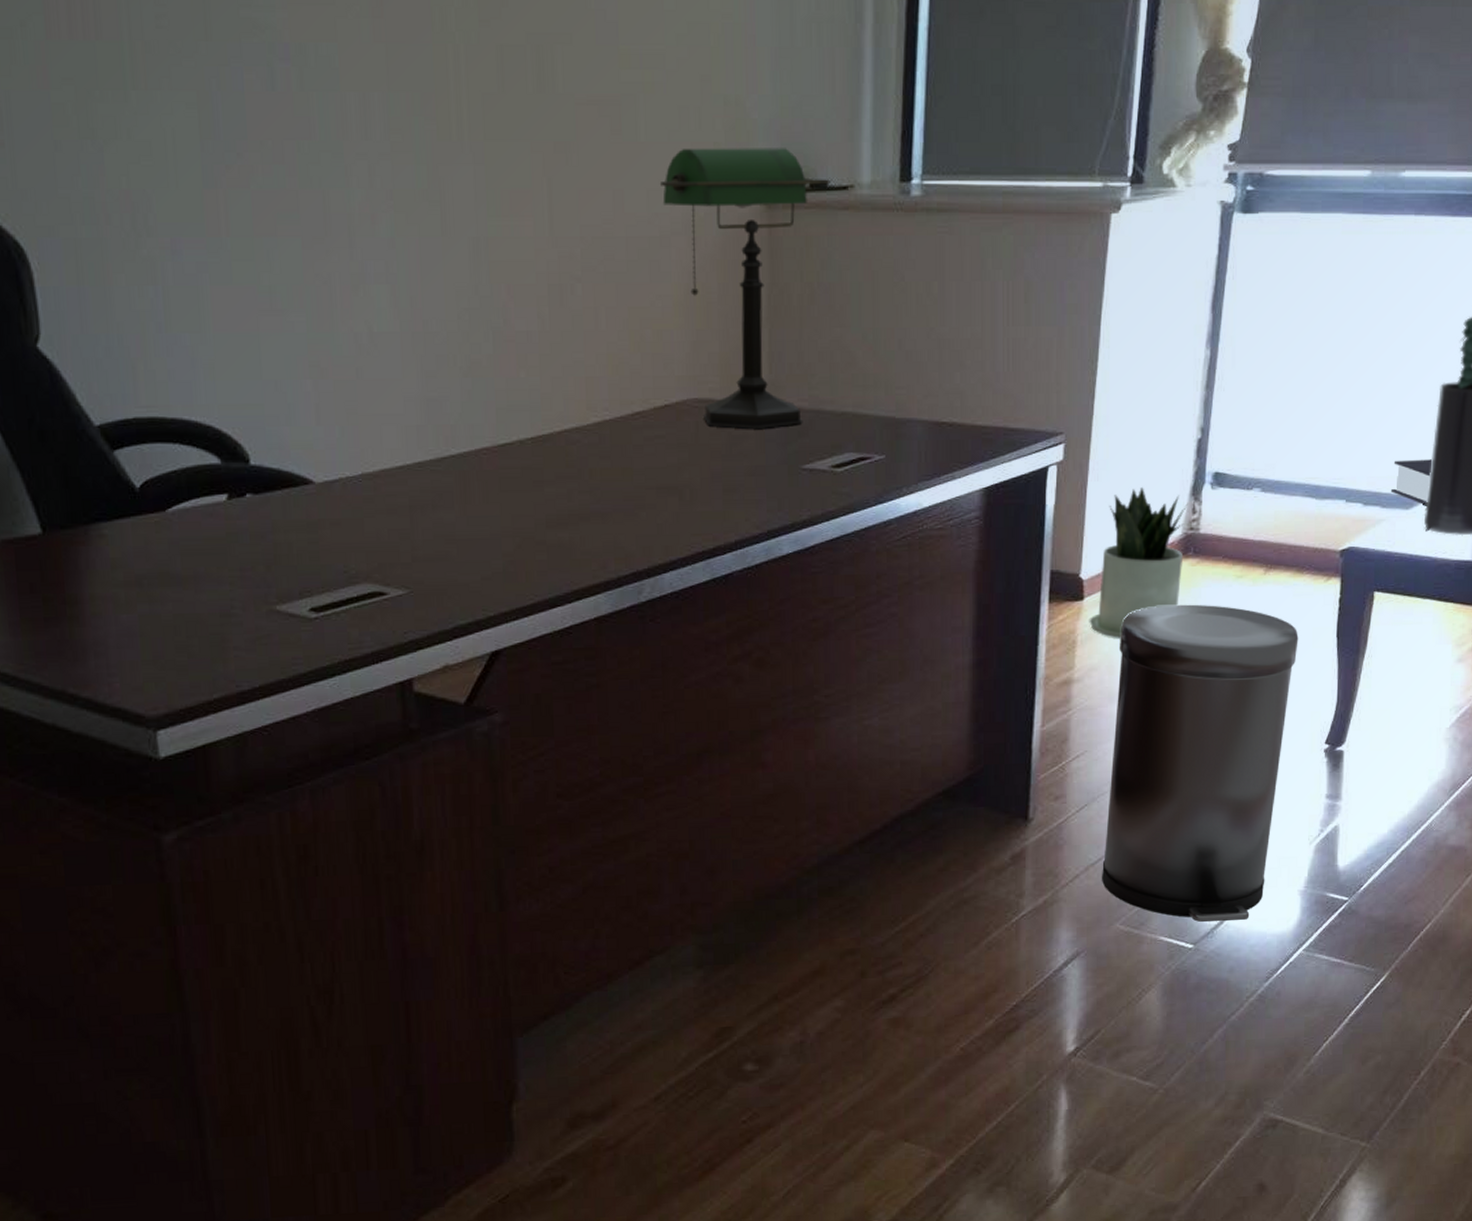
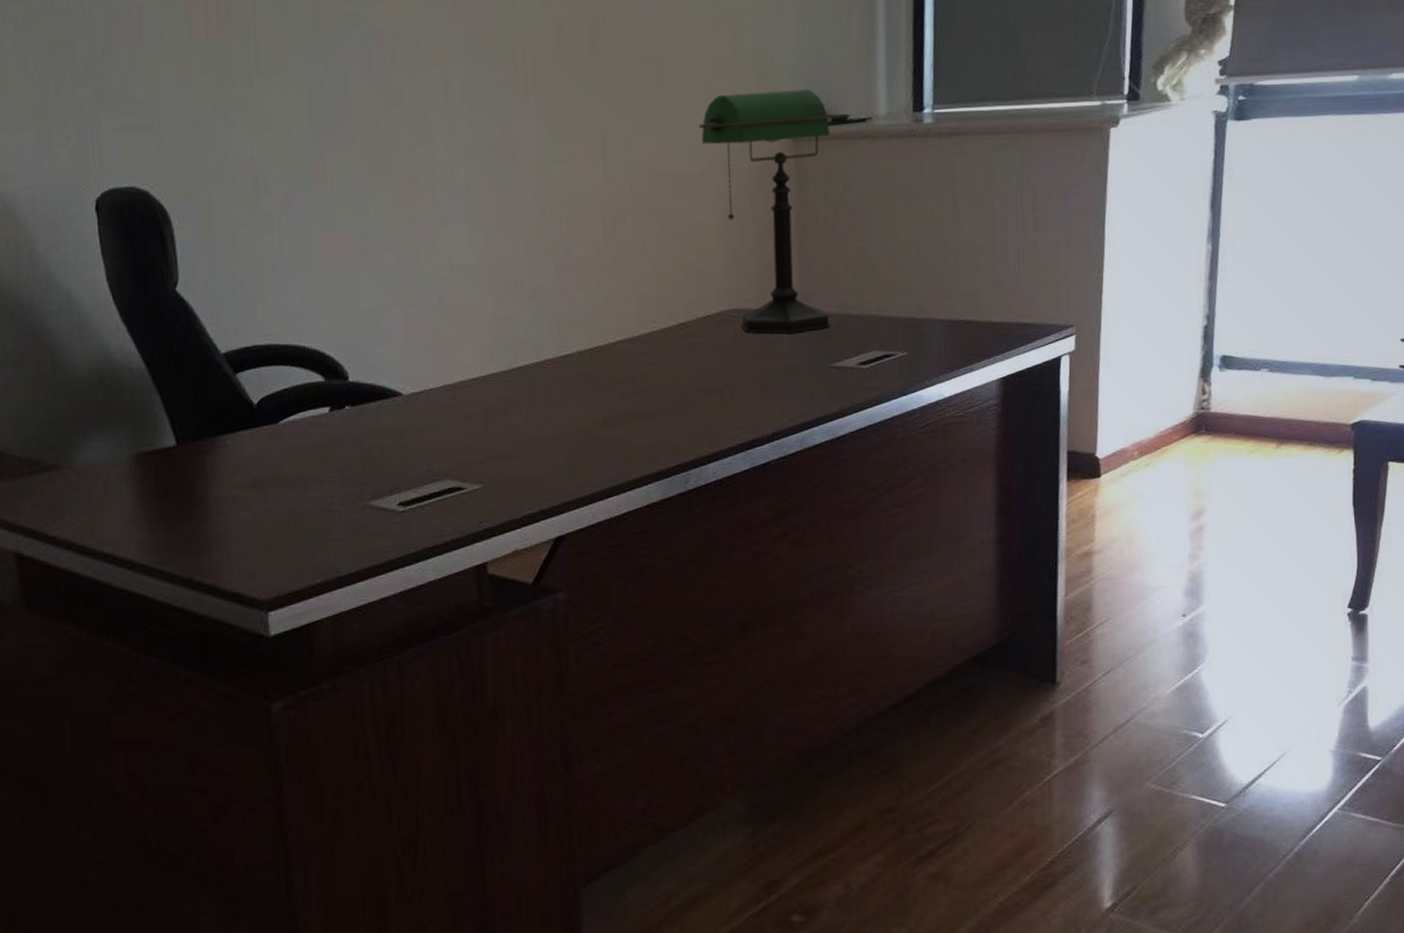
planter: present [1089,487,1188,638] -> none [1106,372,1198,512]
pedal bin: present [1102,604,1299,922] -> none [1130,478,1315,781]

